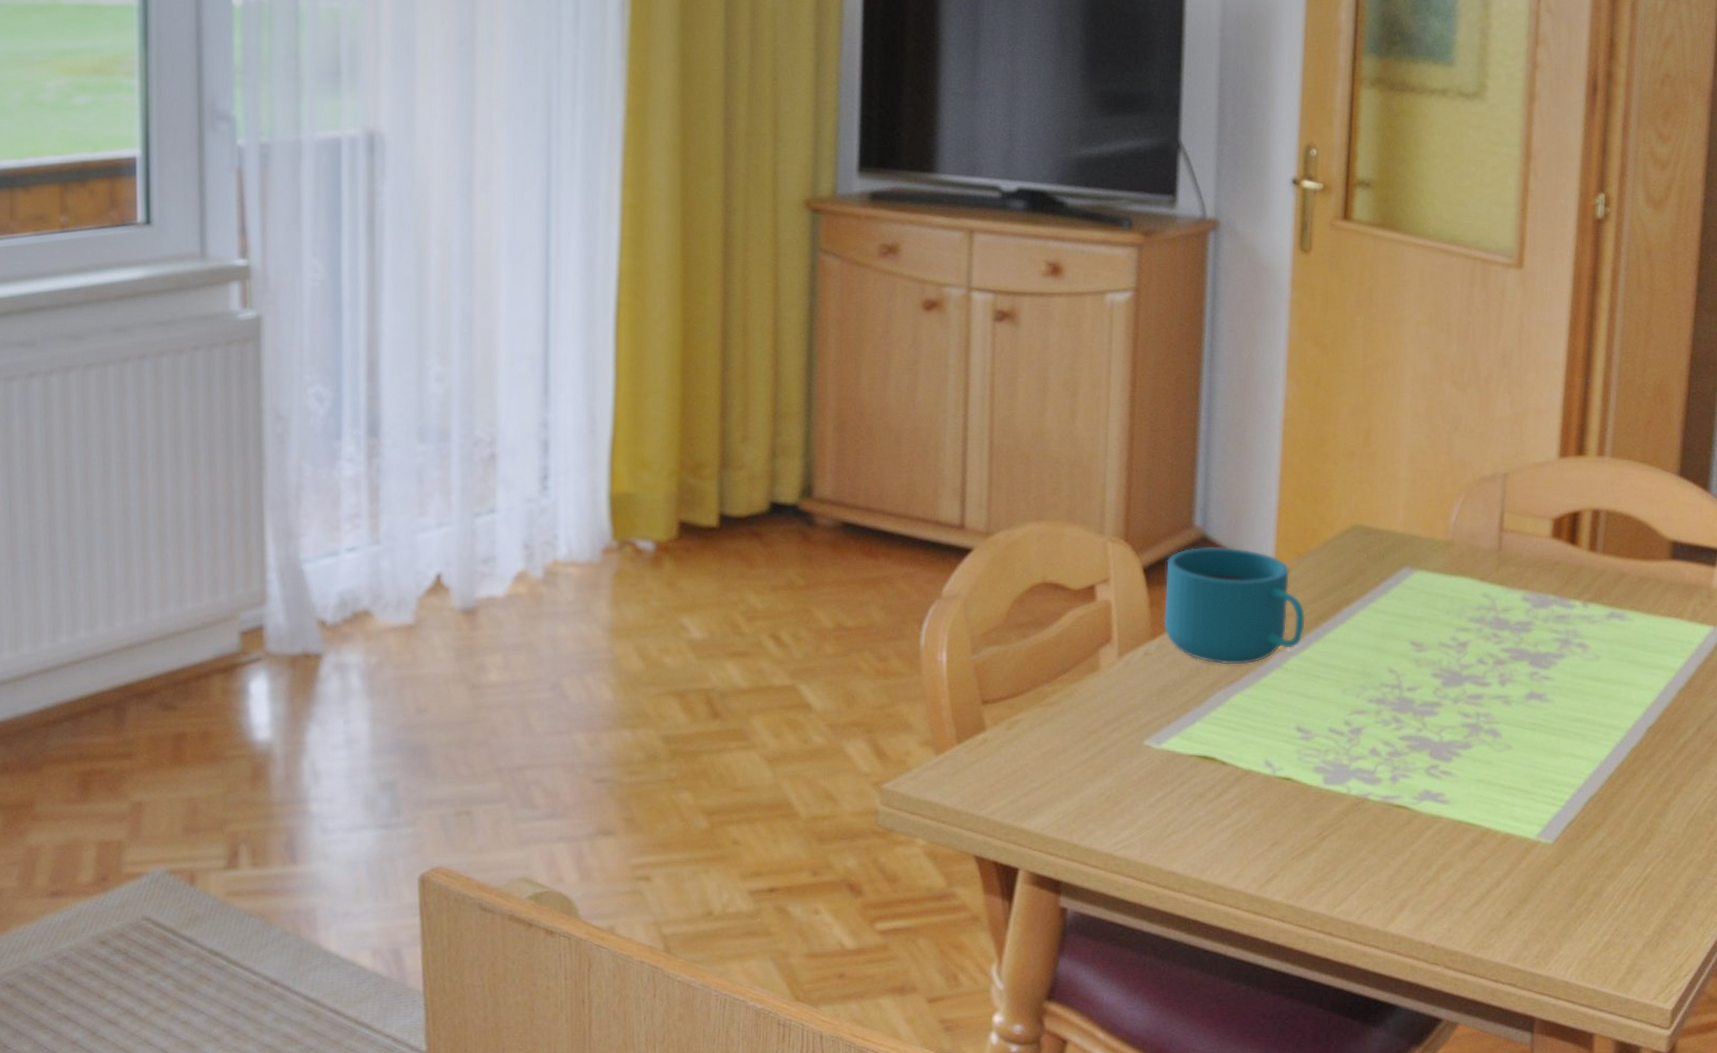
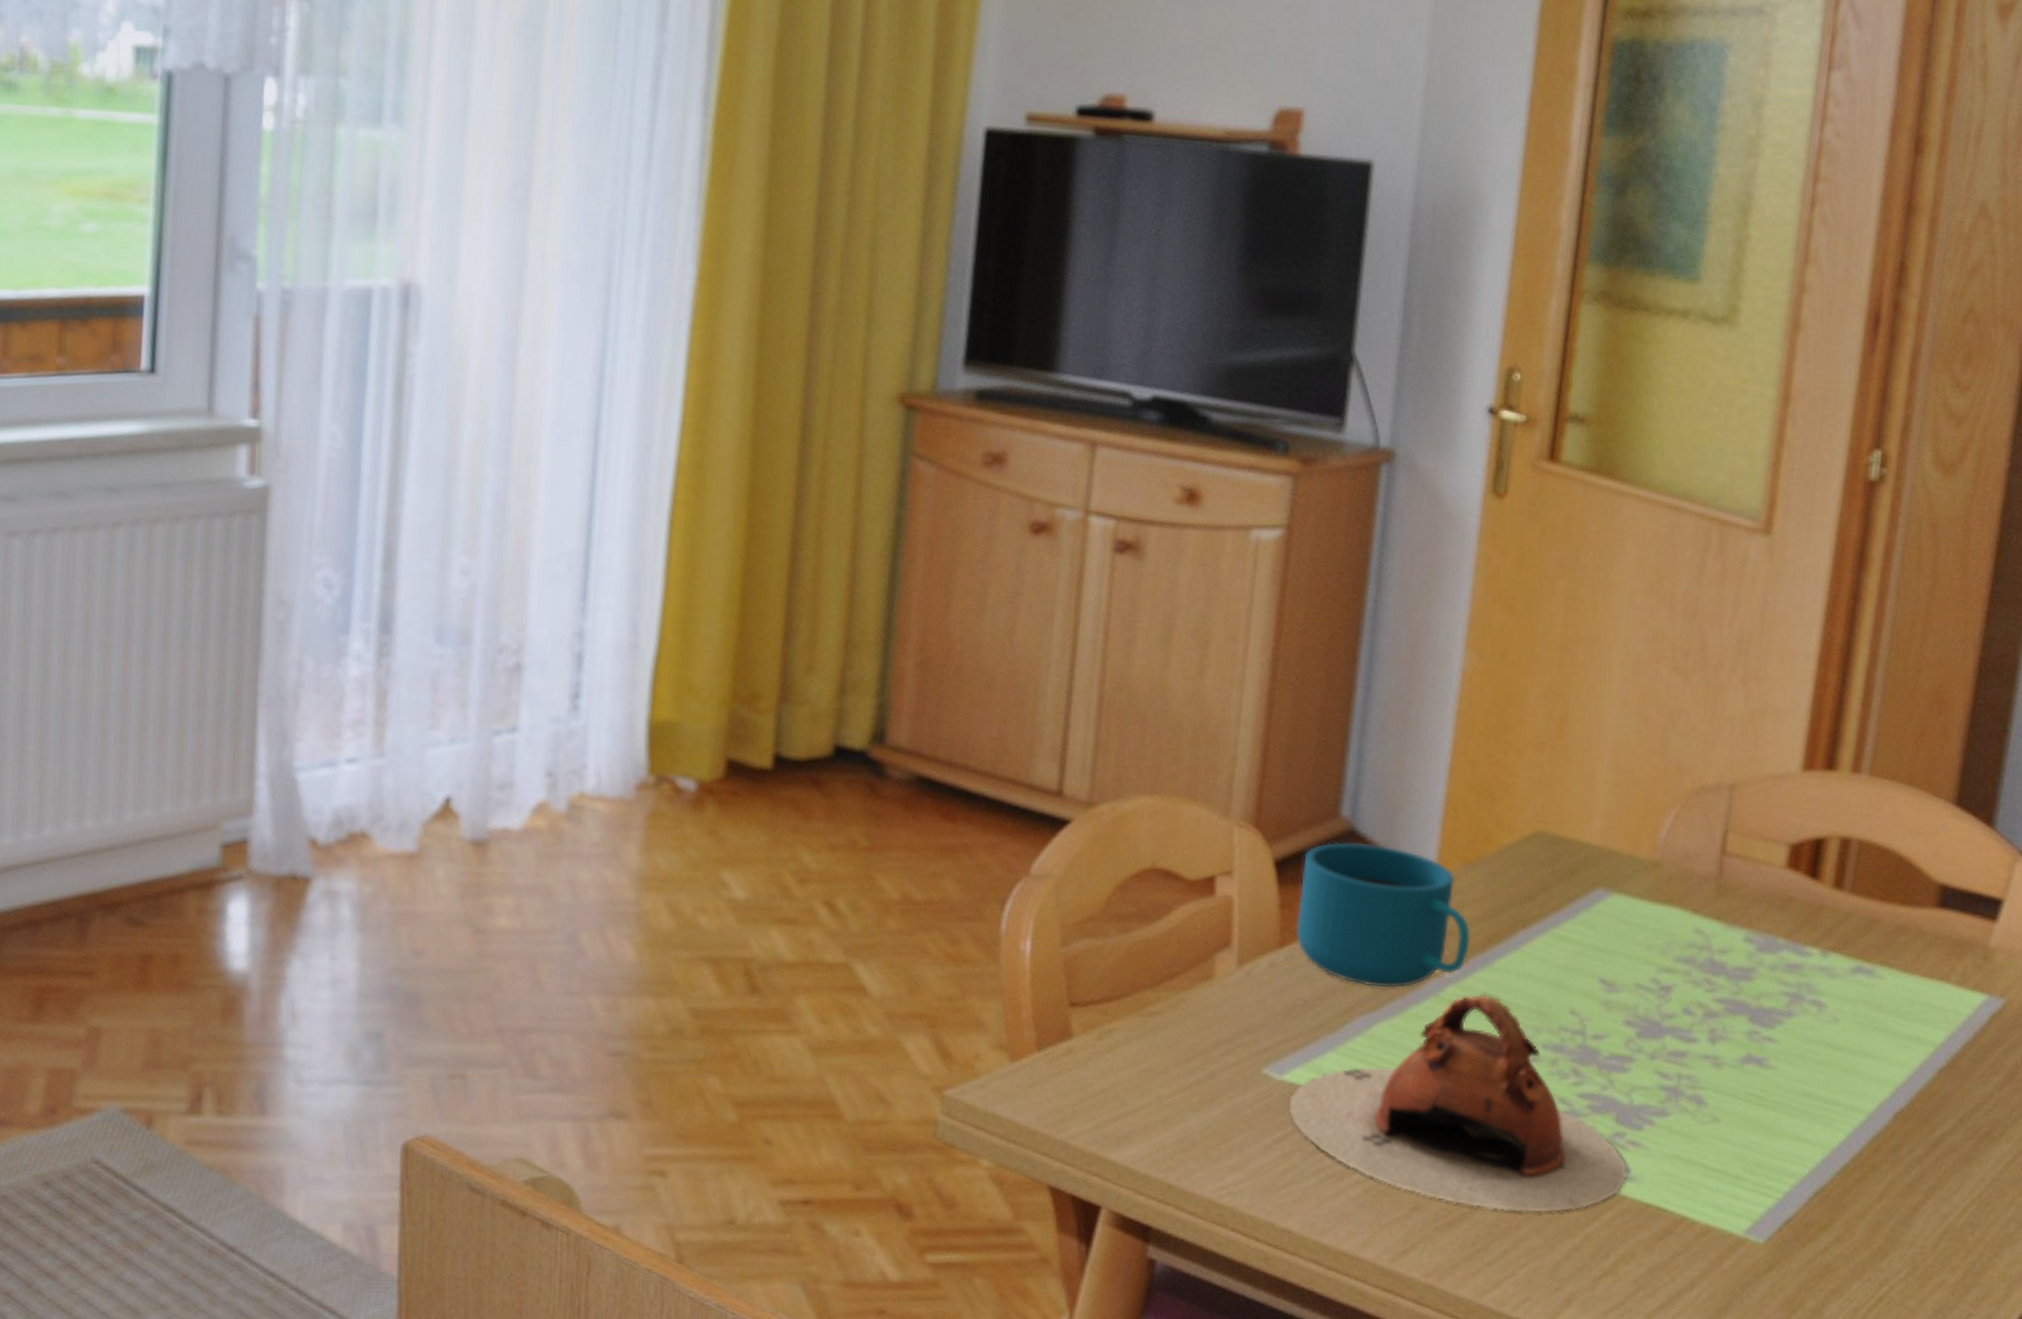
teapot: none [1167,662,1442,838] -> present [1288,993,1628,1213]

